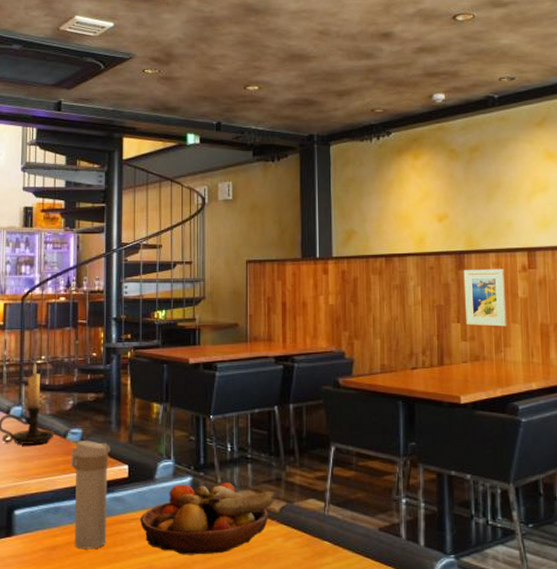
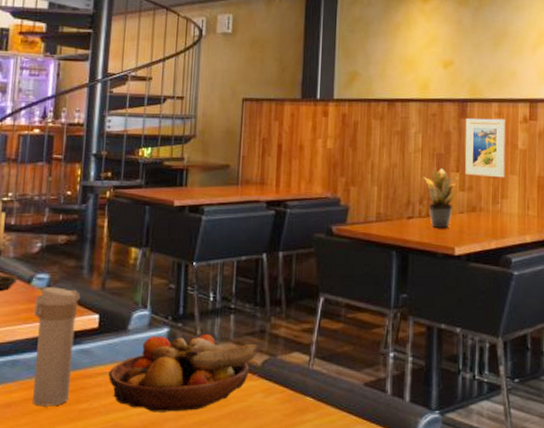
potted plant: none [424,316,460,377] -> present [423,164,459,228]

